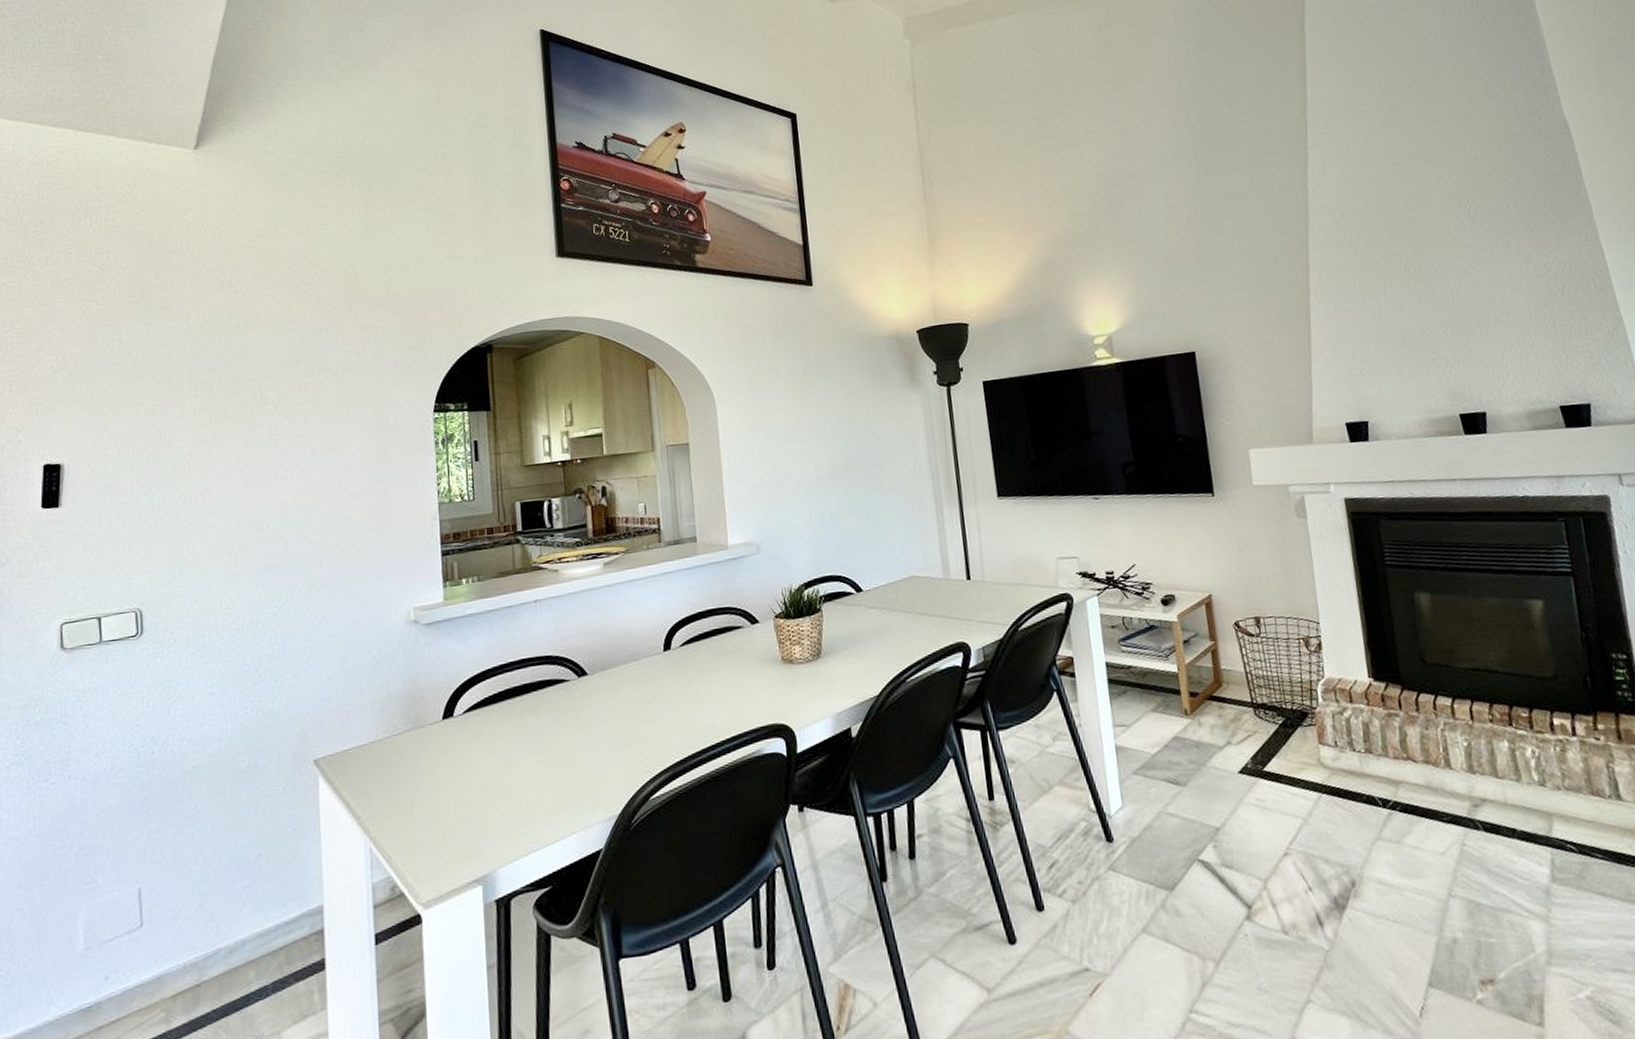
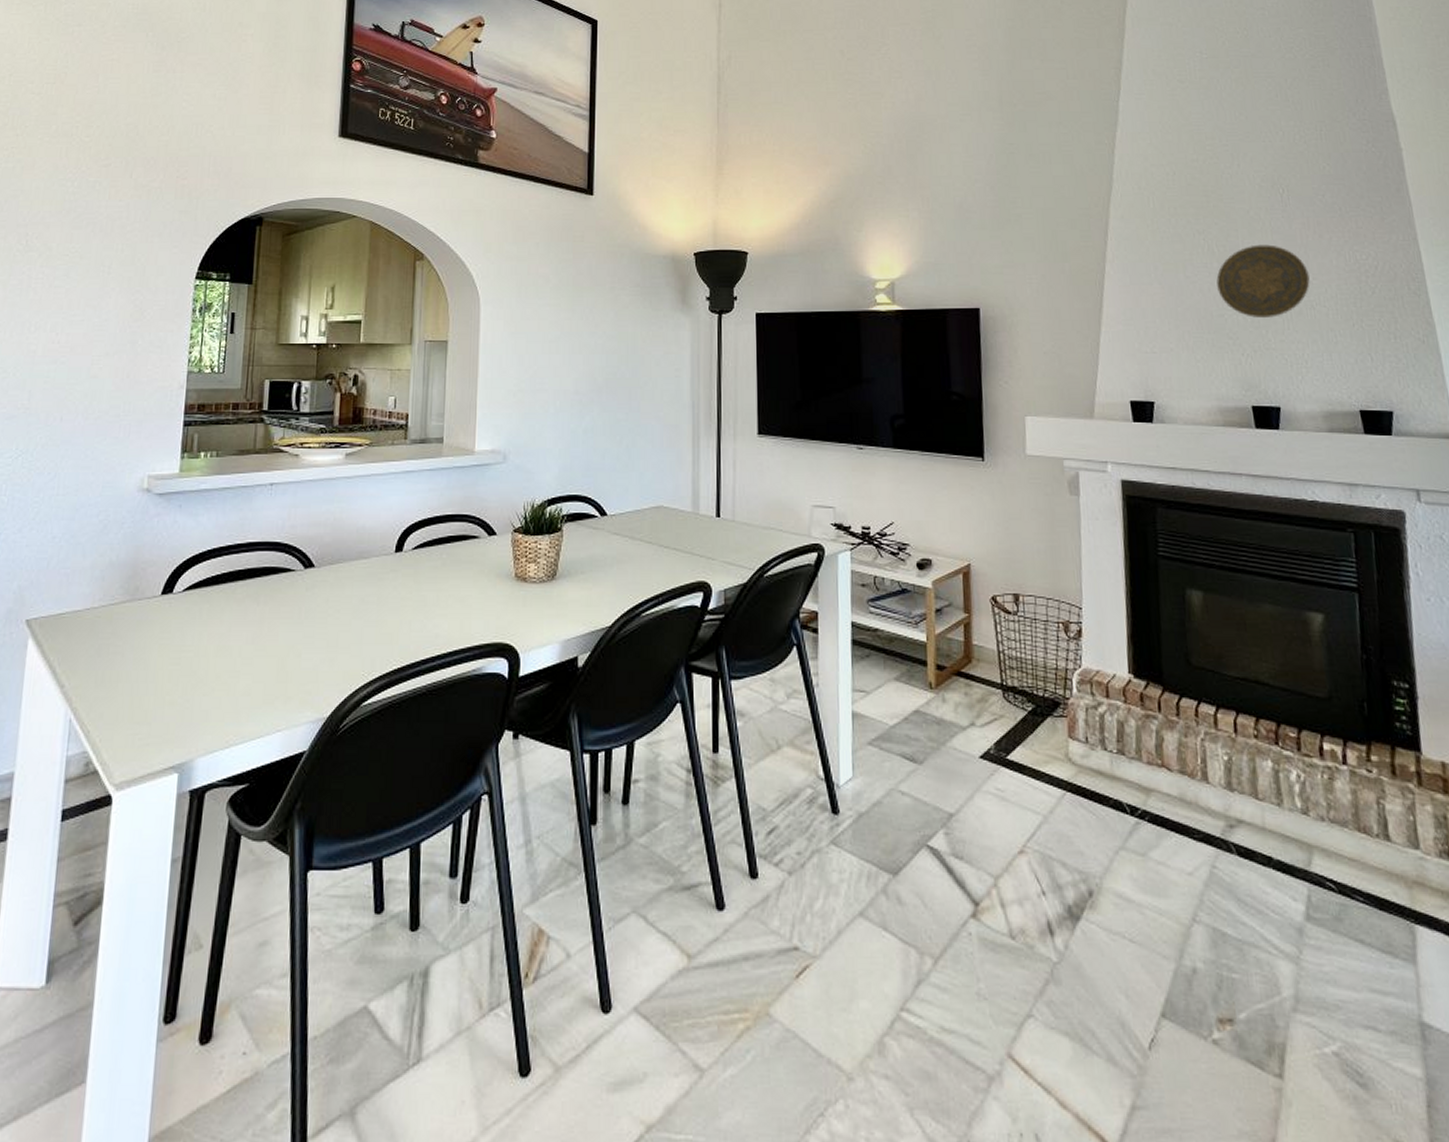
decorative plate: none [1415,259,1503,331] -> present [1216,244,1310,318]

